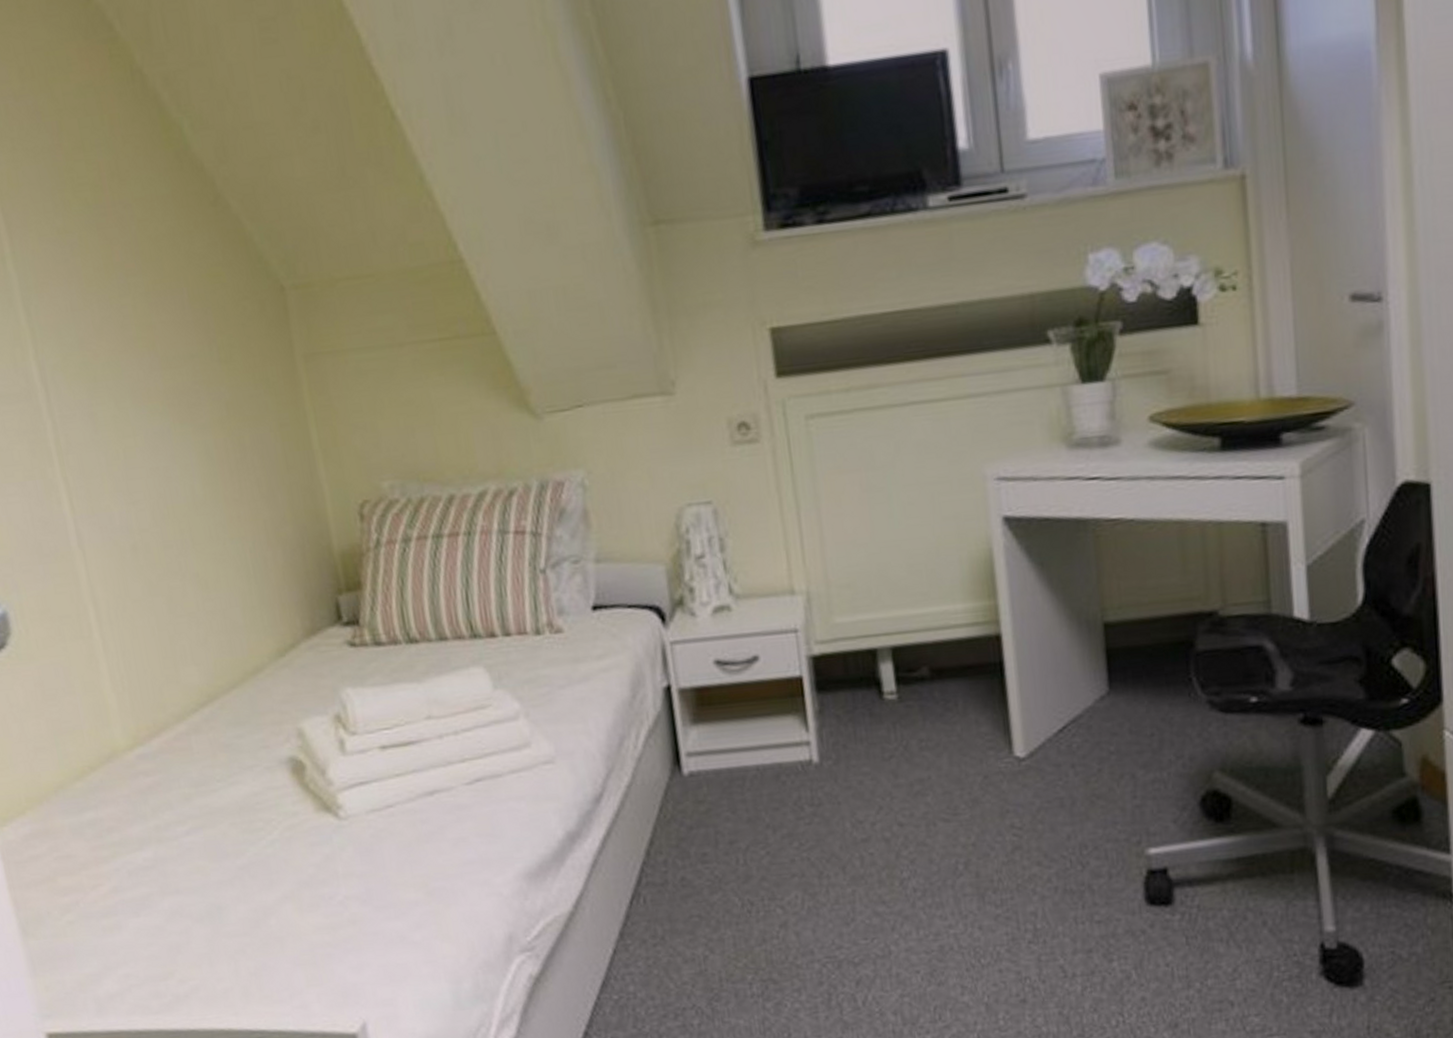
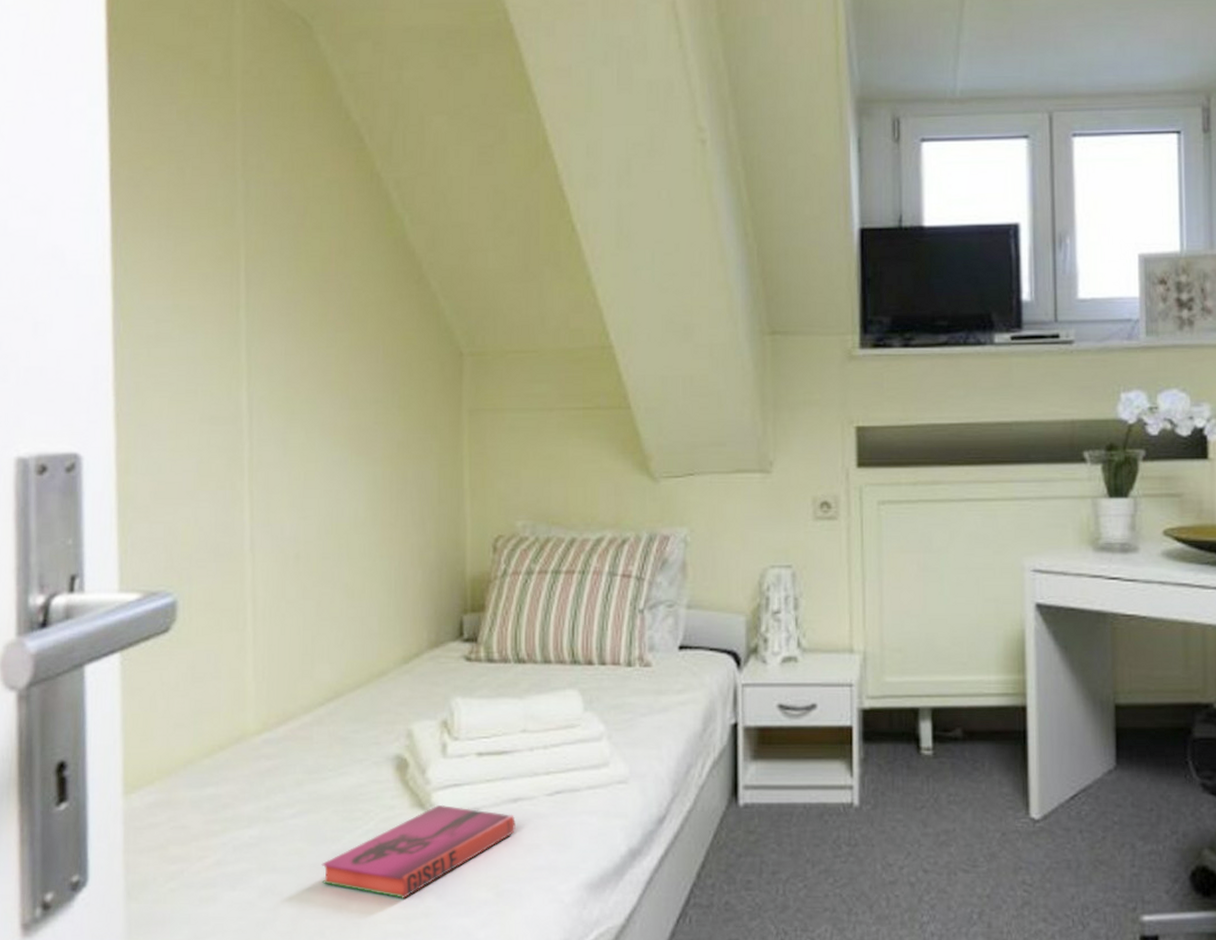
hardback book: none [228,805,437,908] -> present [321,804,516,898]

